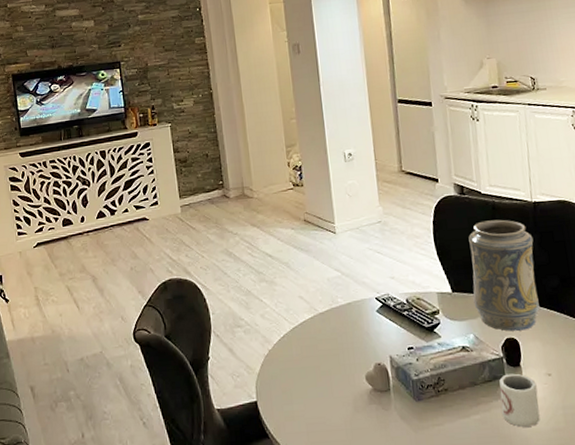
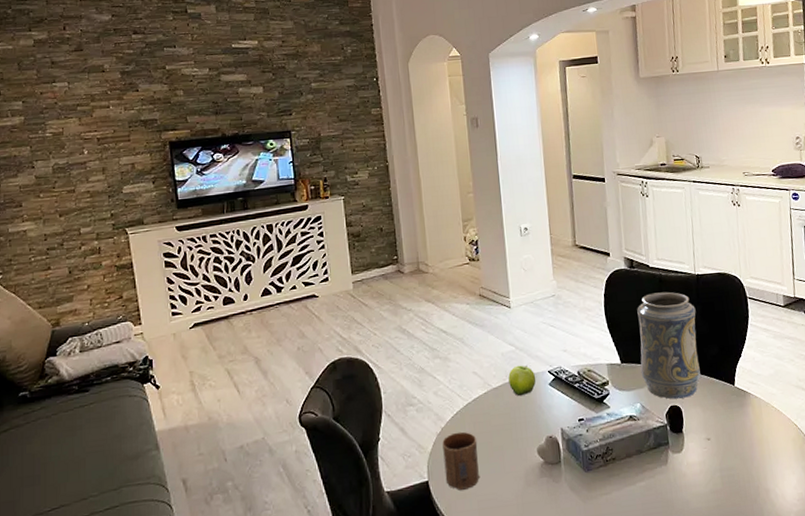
cup: none [270,354,307,412] -> present [442,431,479,490]
fruit: none [334,291,363,322] -> present [508,365,536,396]
cup: present [499,373,540,428] -> none [663,439,700,492]

